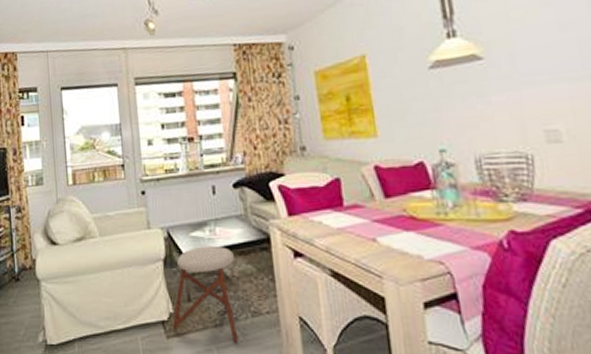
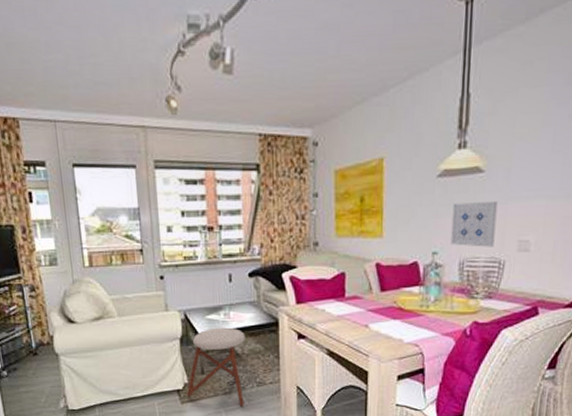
wall art: none [453,88,515,141] -> present [450,200,498,247]

